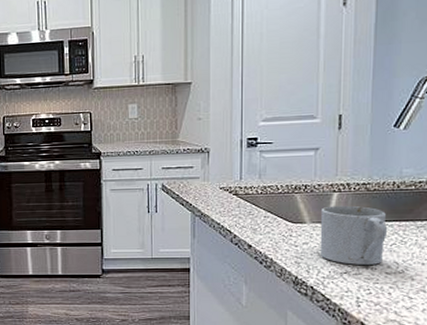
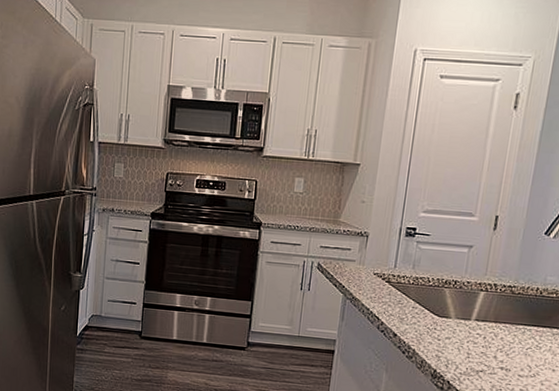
mug: present [319,205,387,265] -> none [460,304,526,366]

